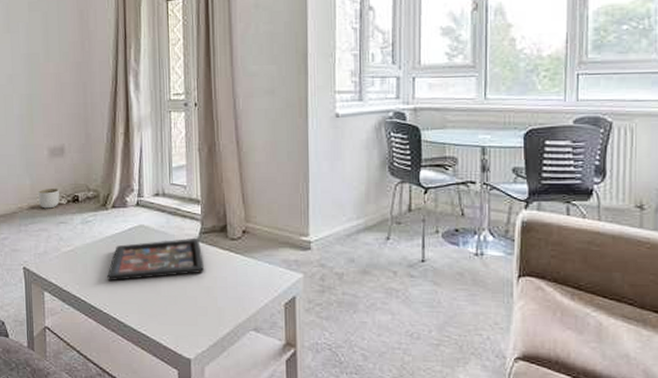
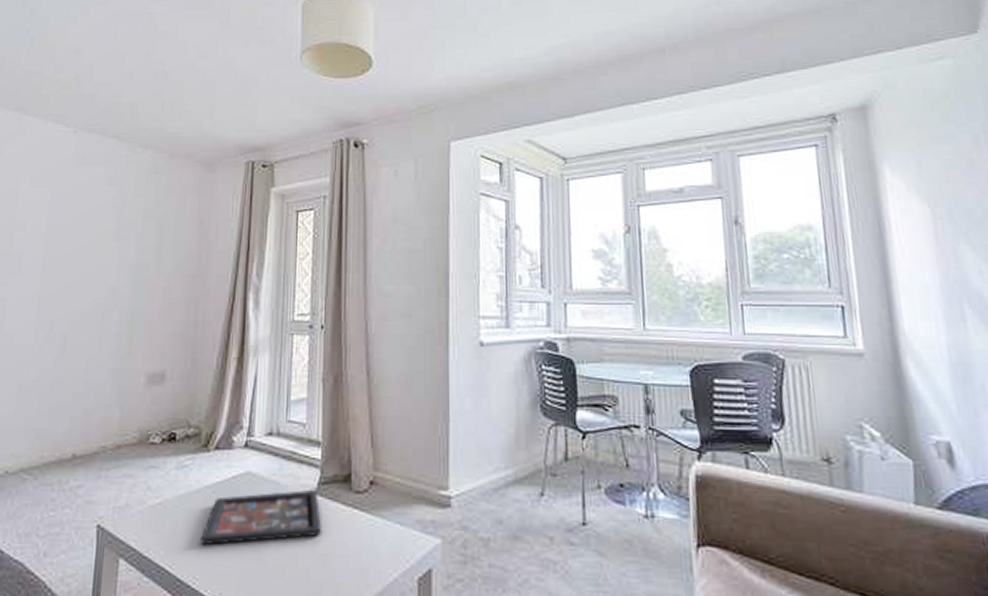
planter: present [38,189,60,209] -> none [127,424,153,449]

